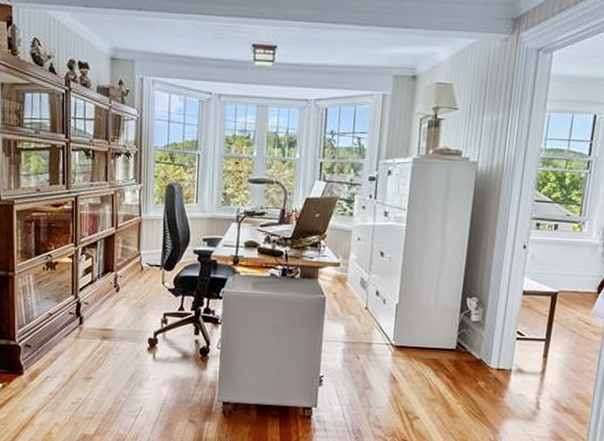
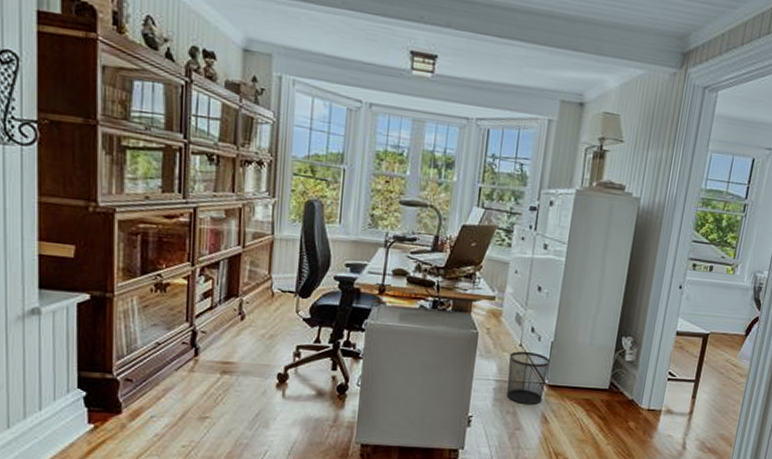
waste bin: none [355,313,396,365] -> present [507,351,550,405]

